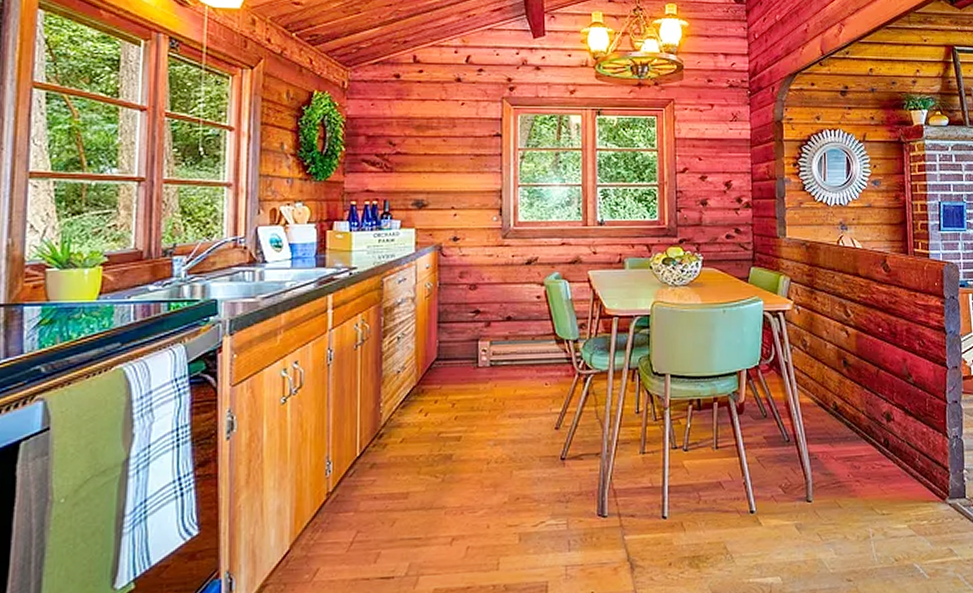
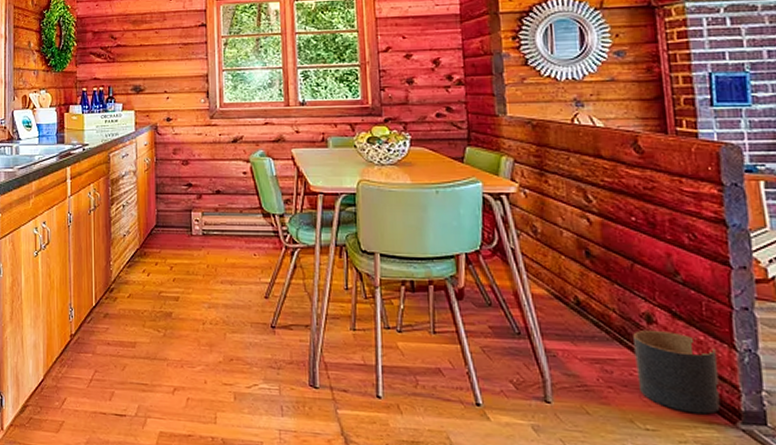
planter: none [876,427,935,496] -> present [633,330,721,415]

